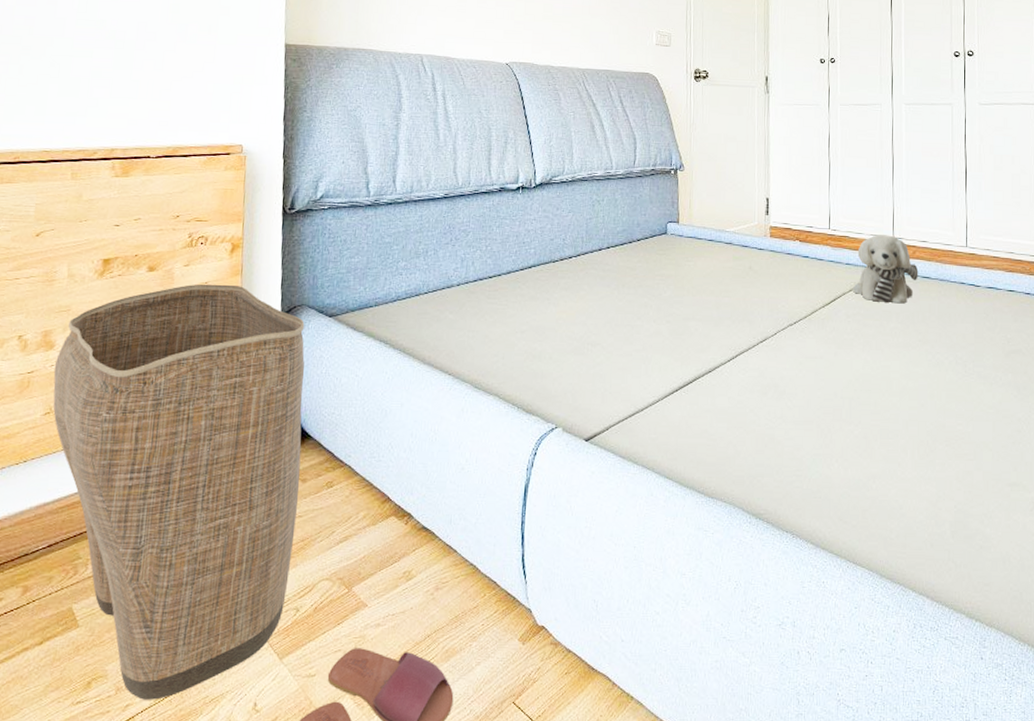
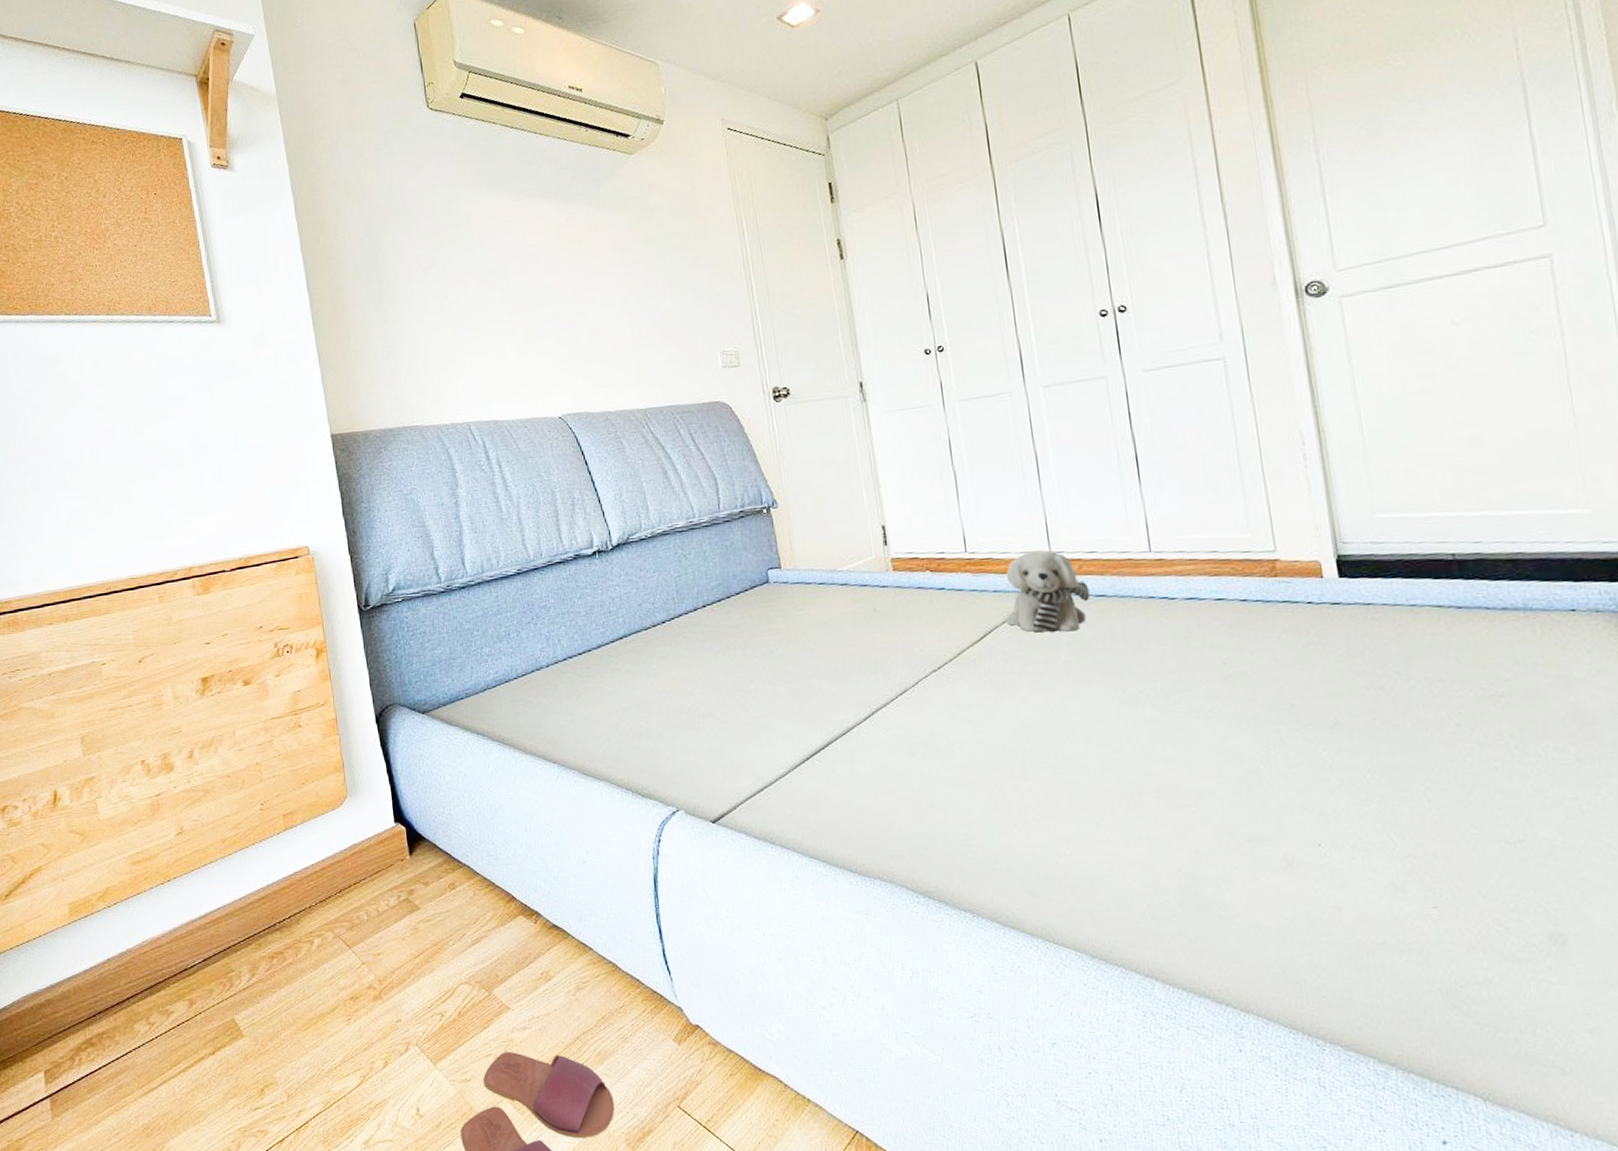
laundry basket: present [53,284,305,700] -> none [177,690,429,1106]

